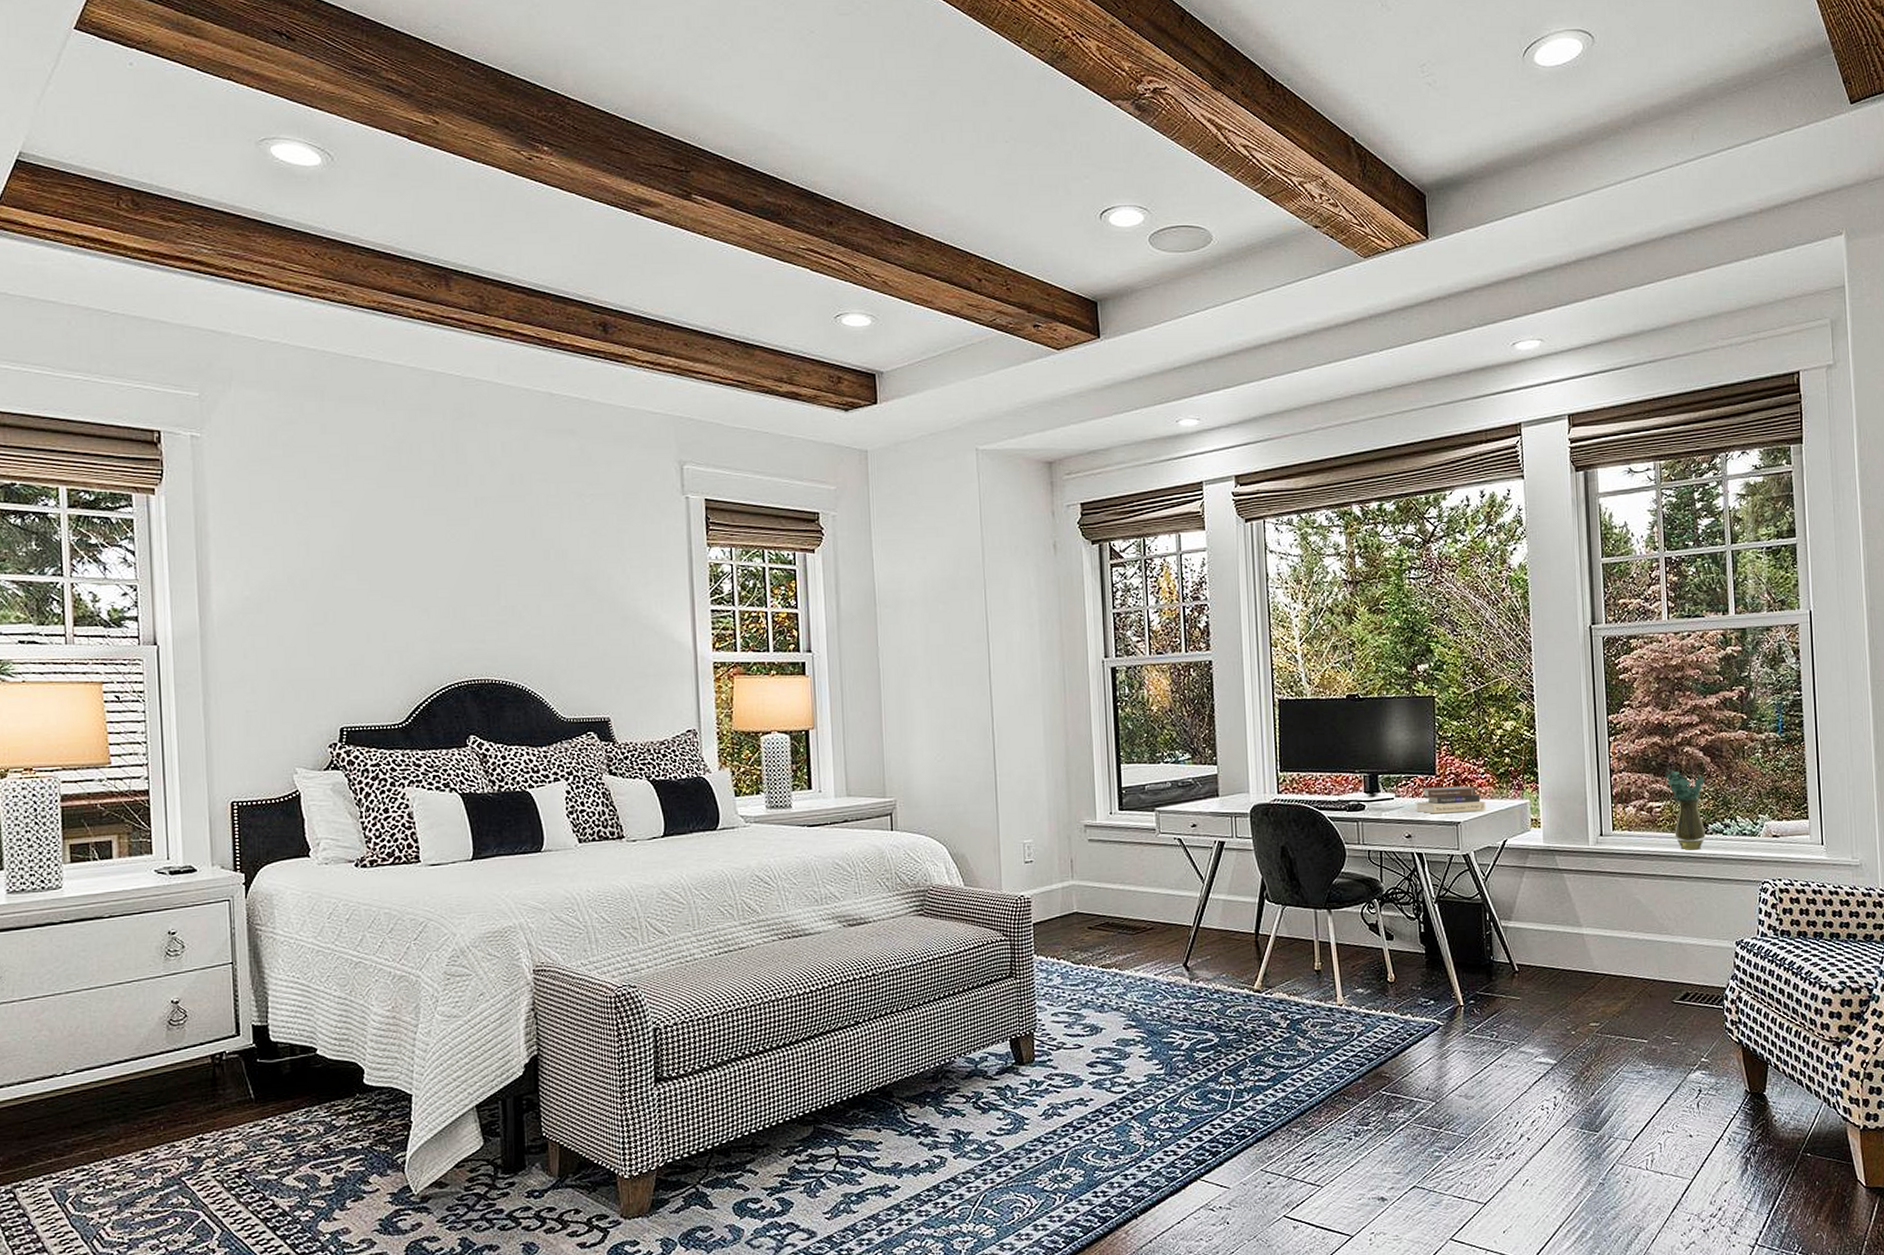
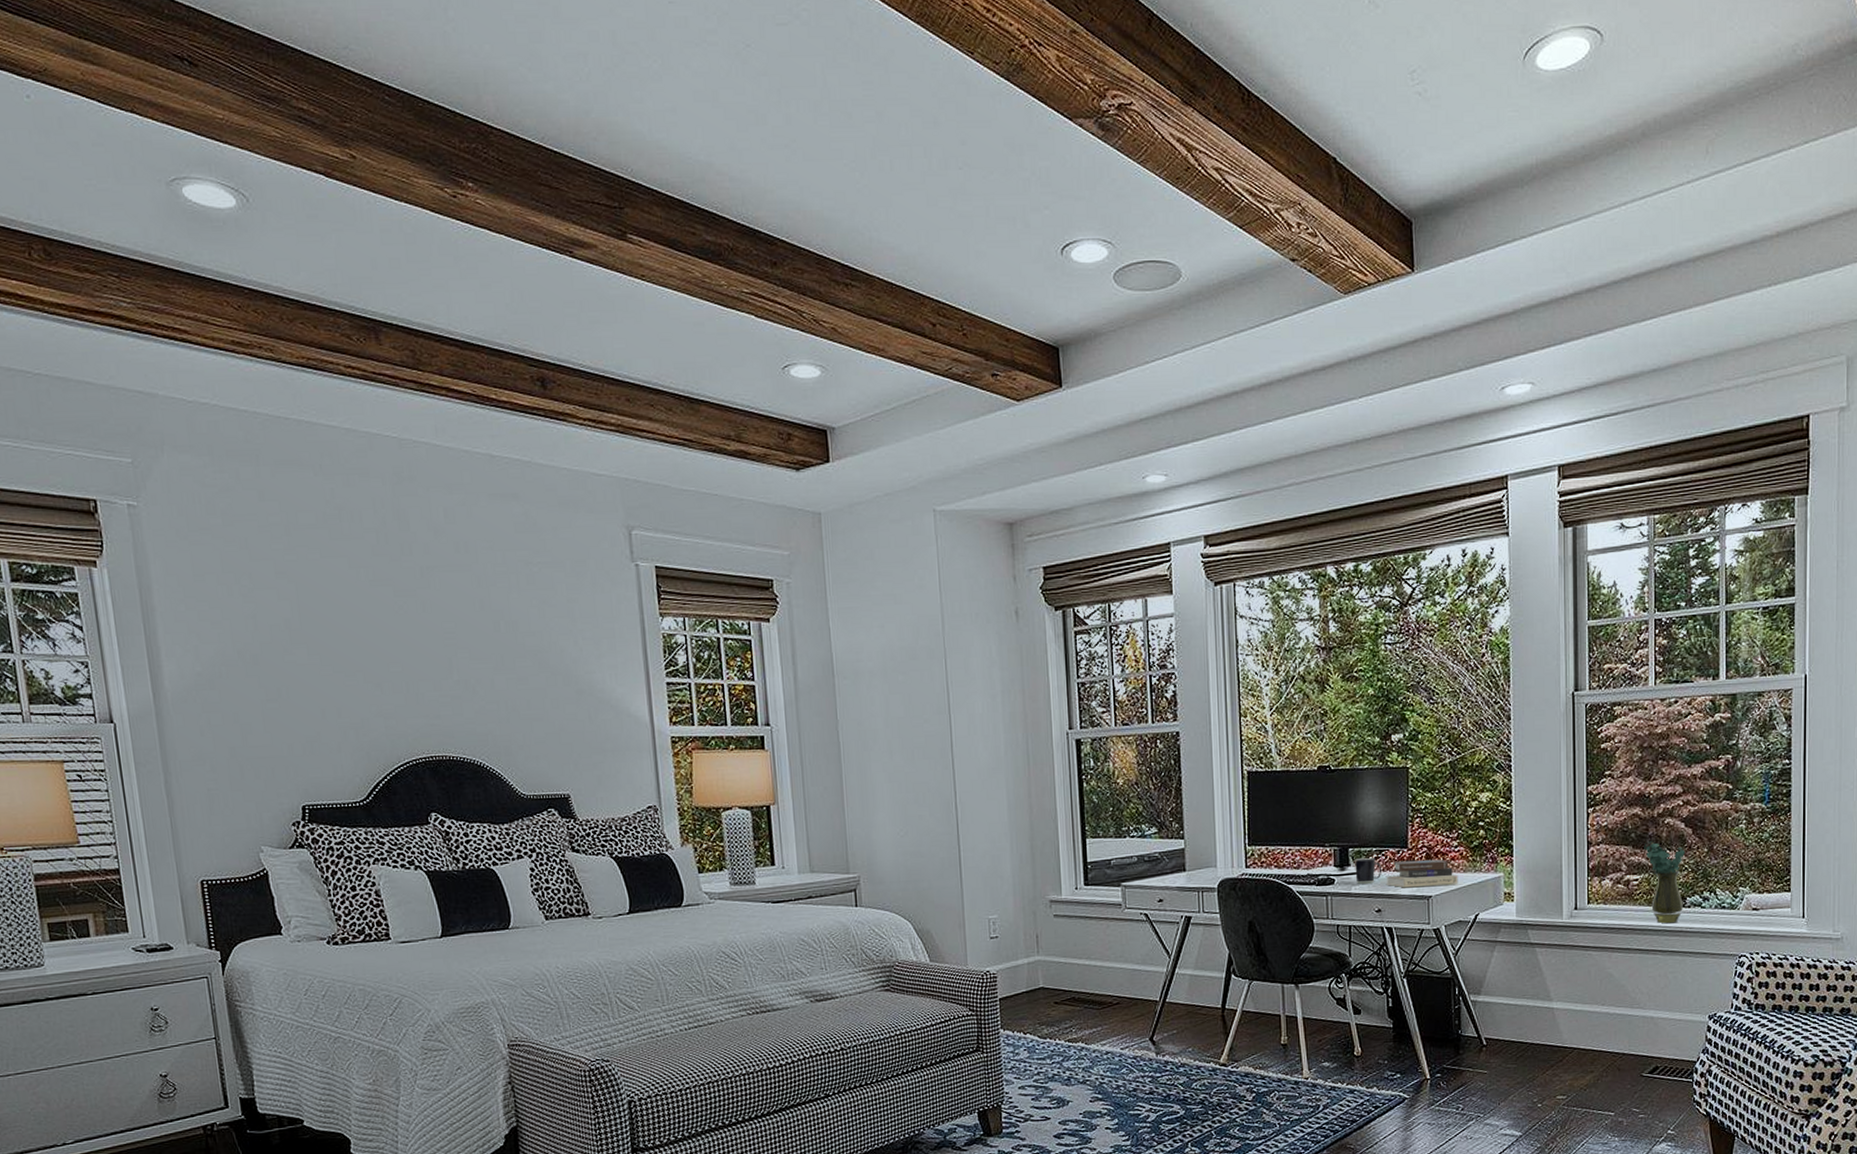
mug: none [1383,784,1411,810] -> present [1354,858,1381,884]

